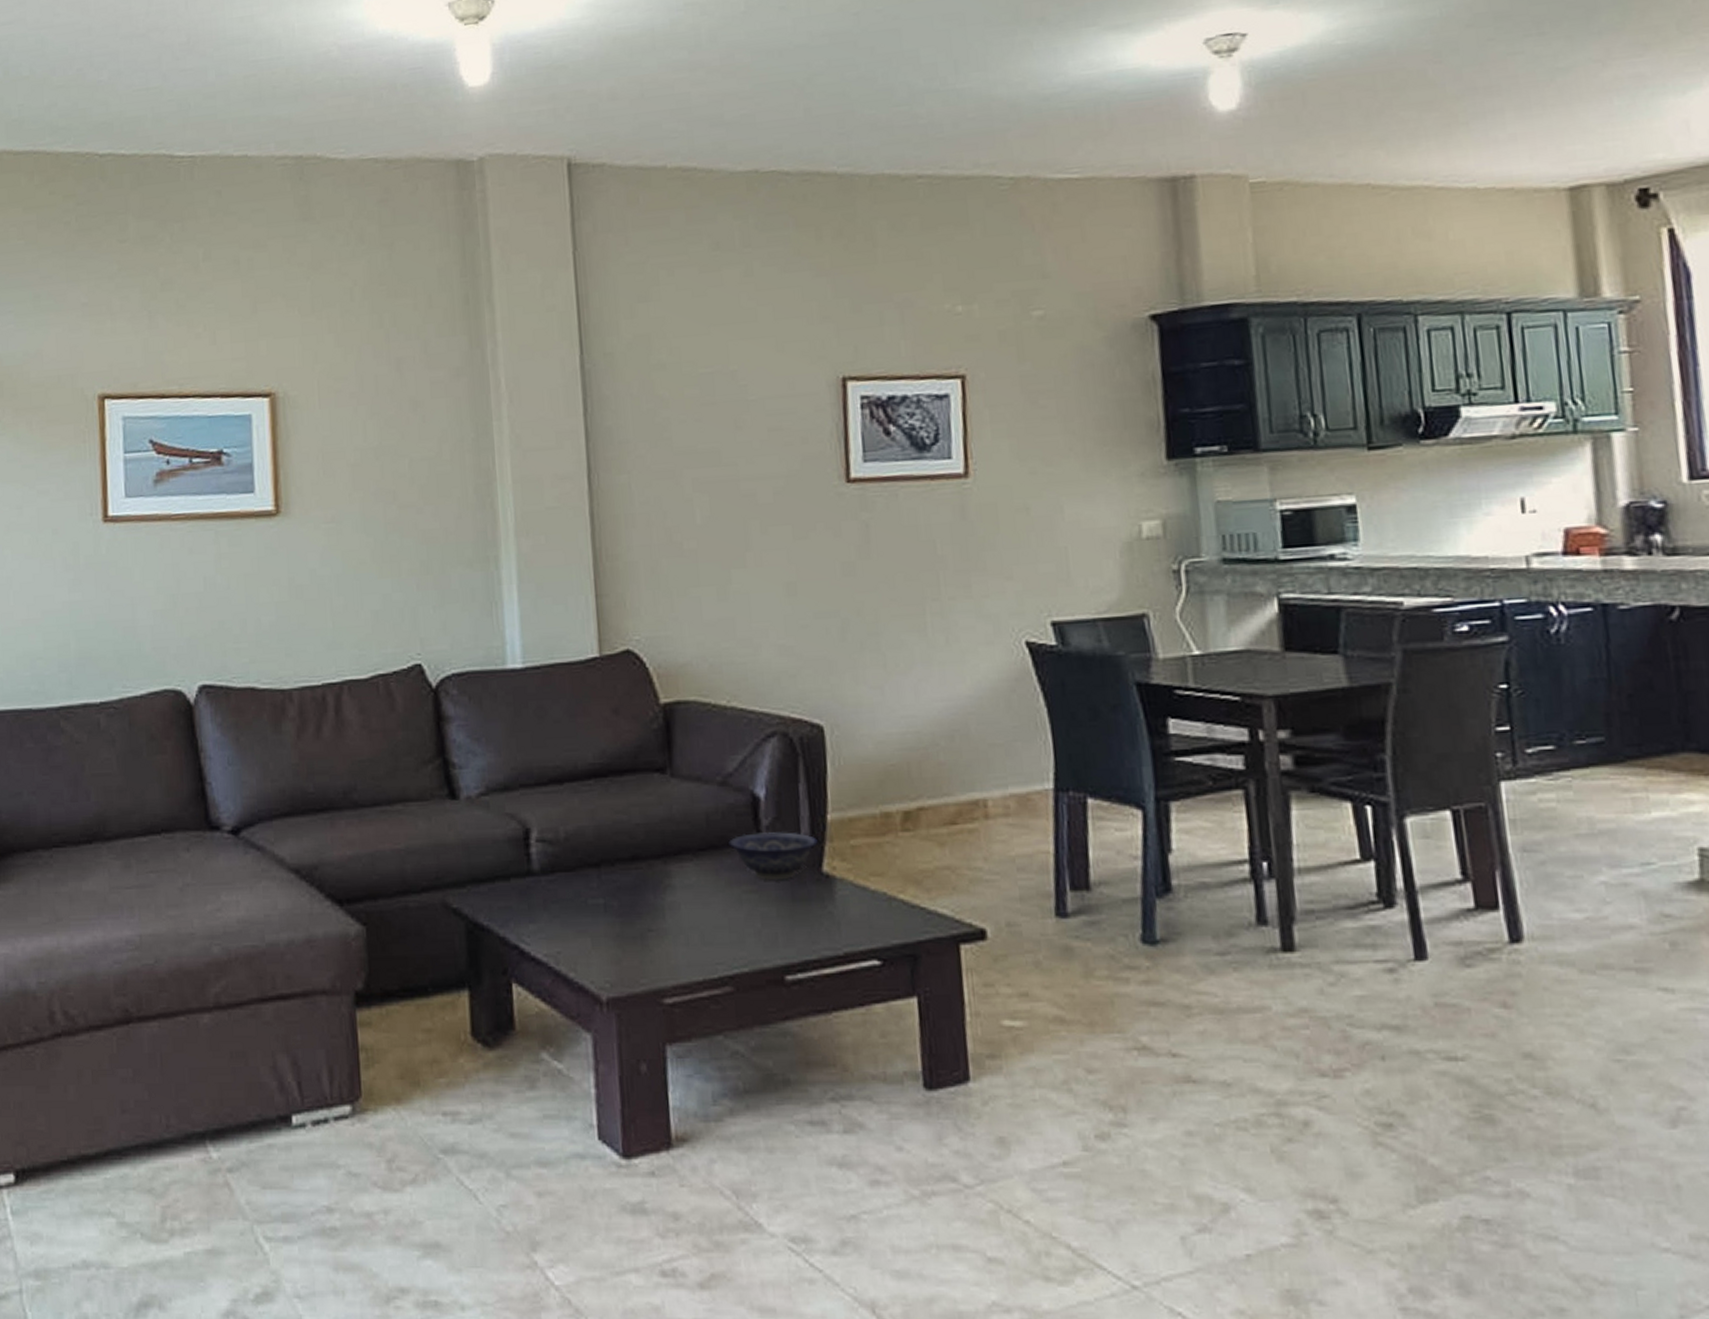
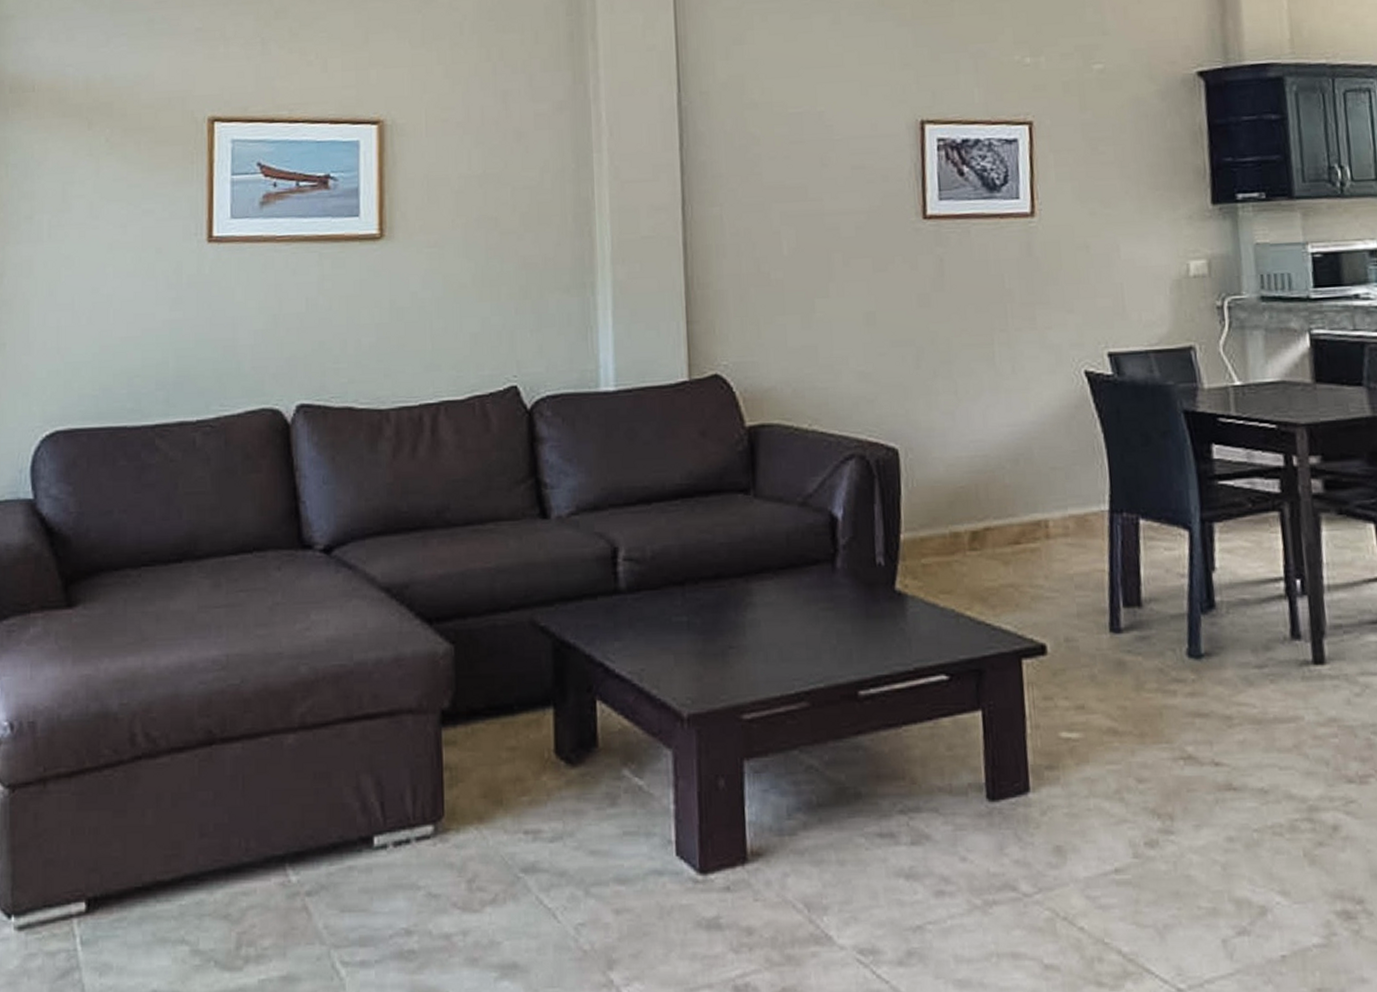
decorative bowl: present [728,832,818,881] -> none [807,551,891,599]

